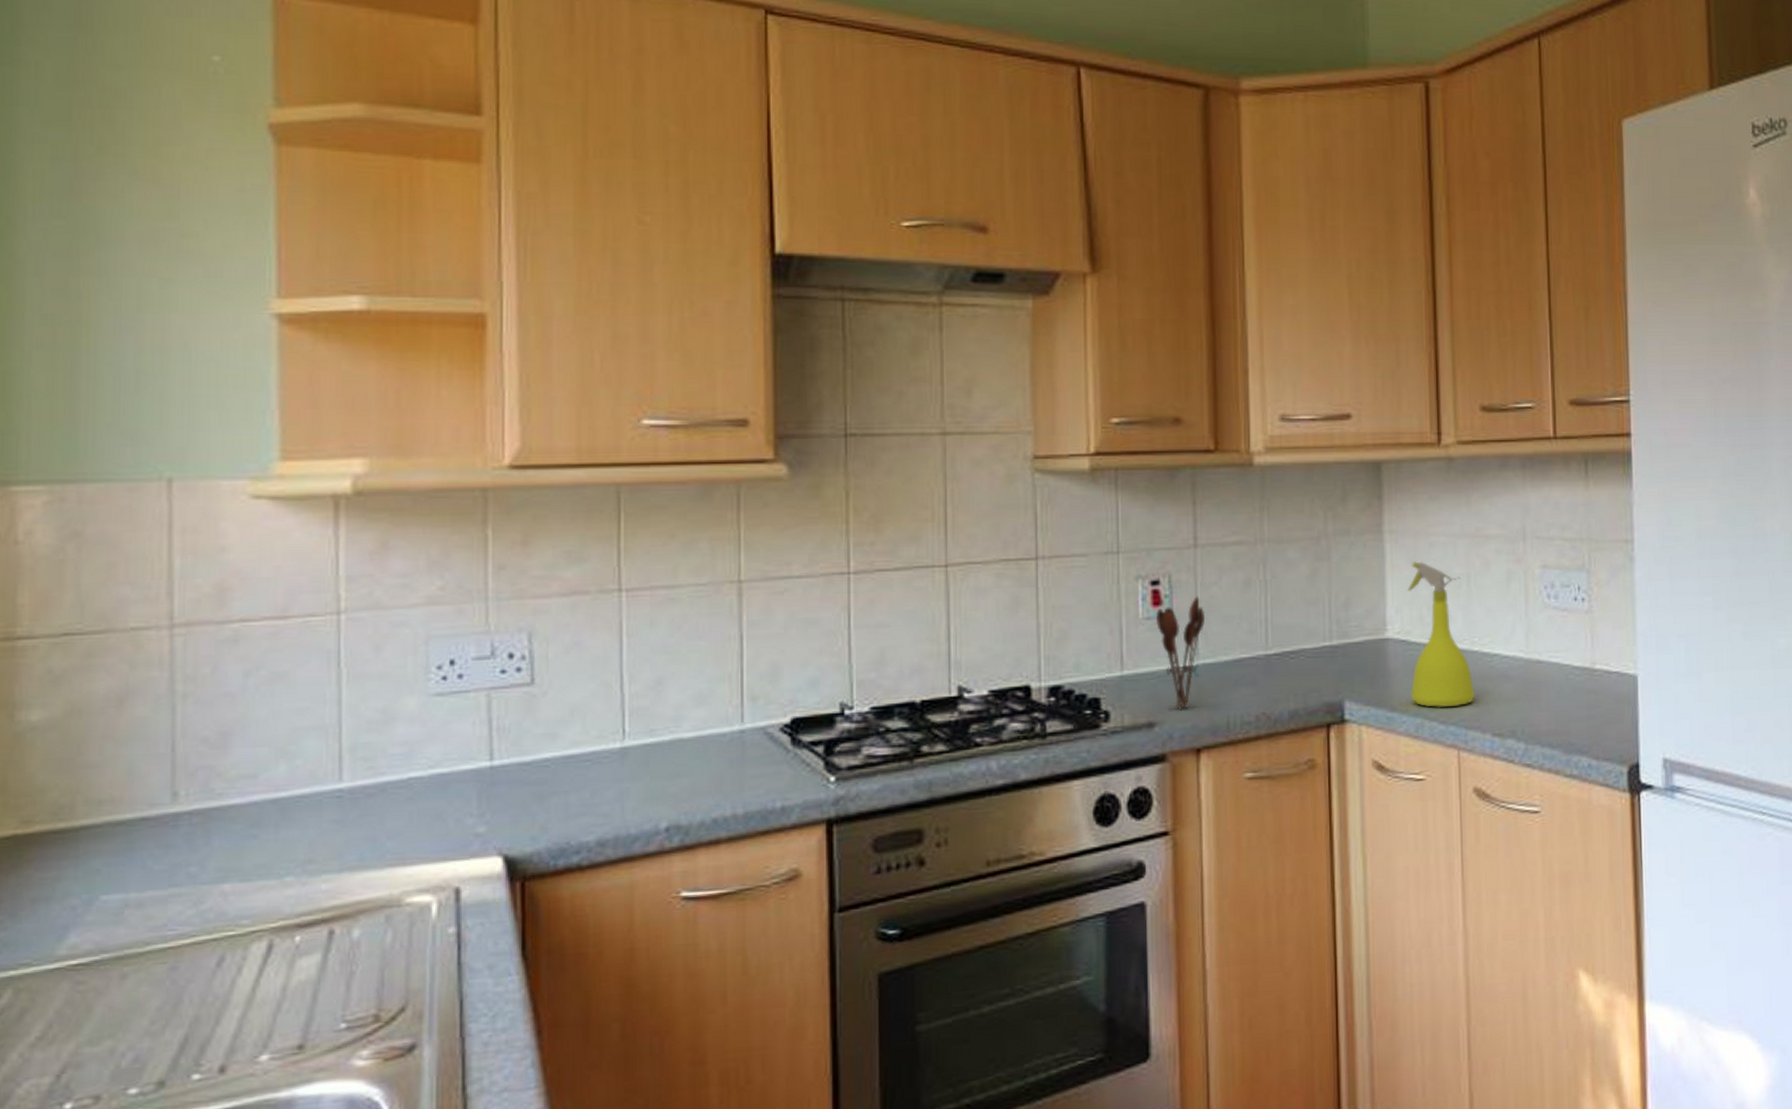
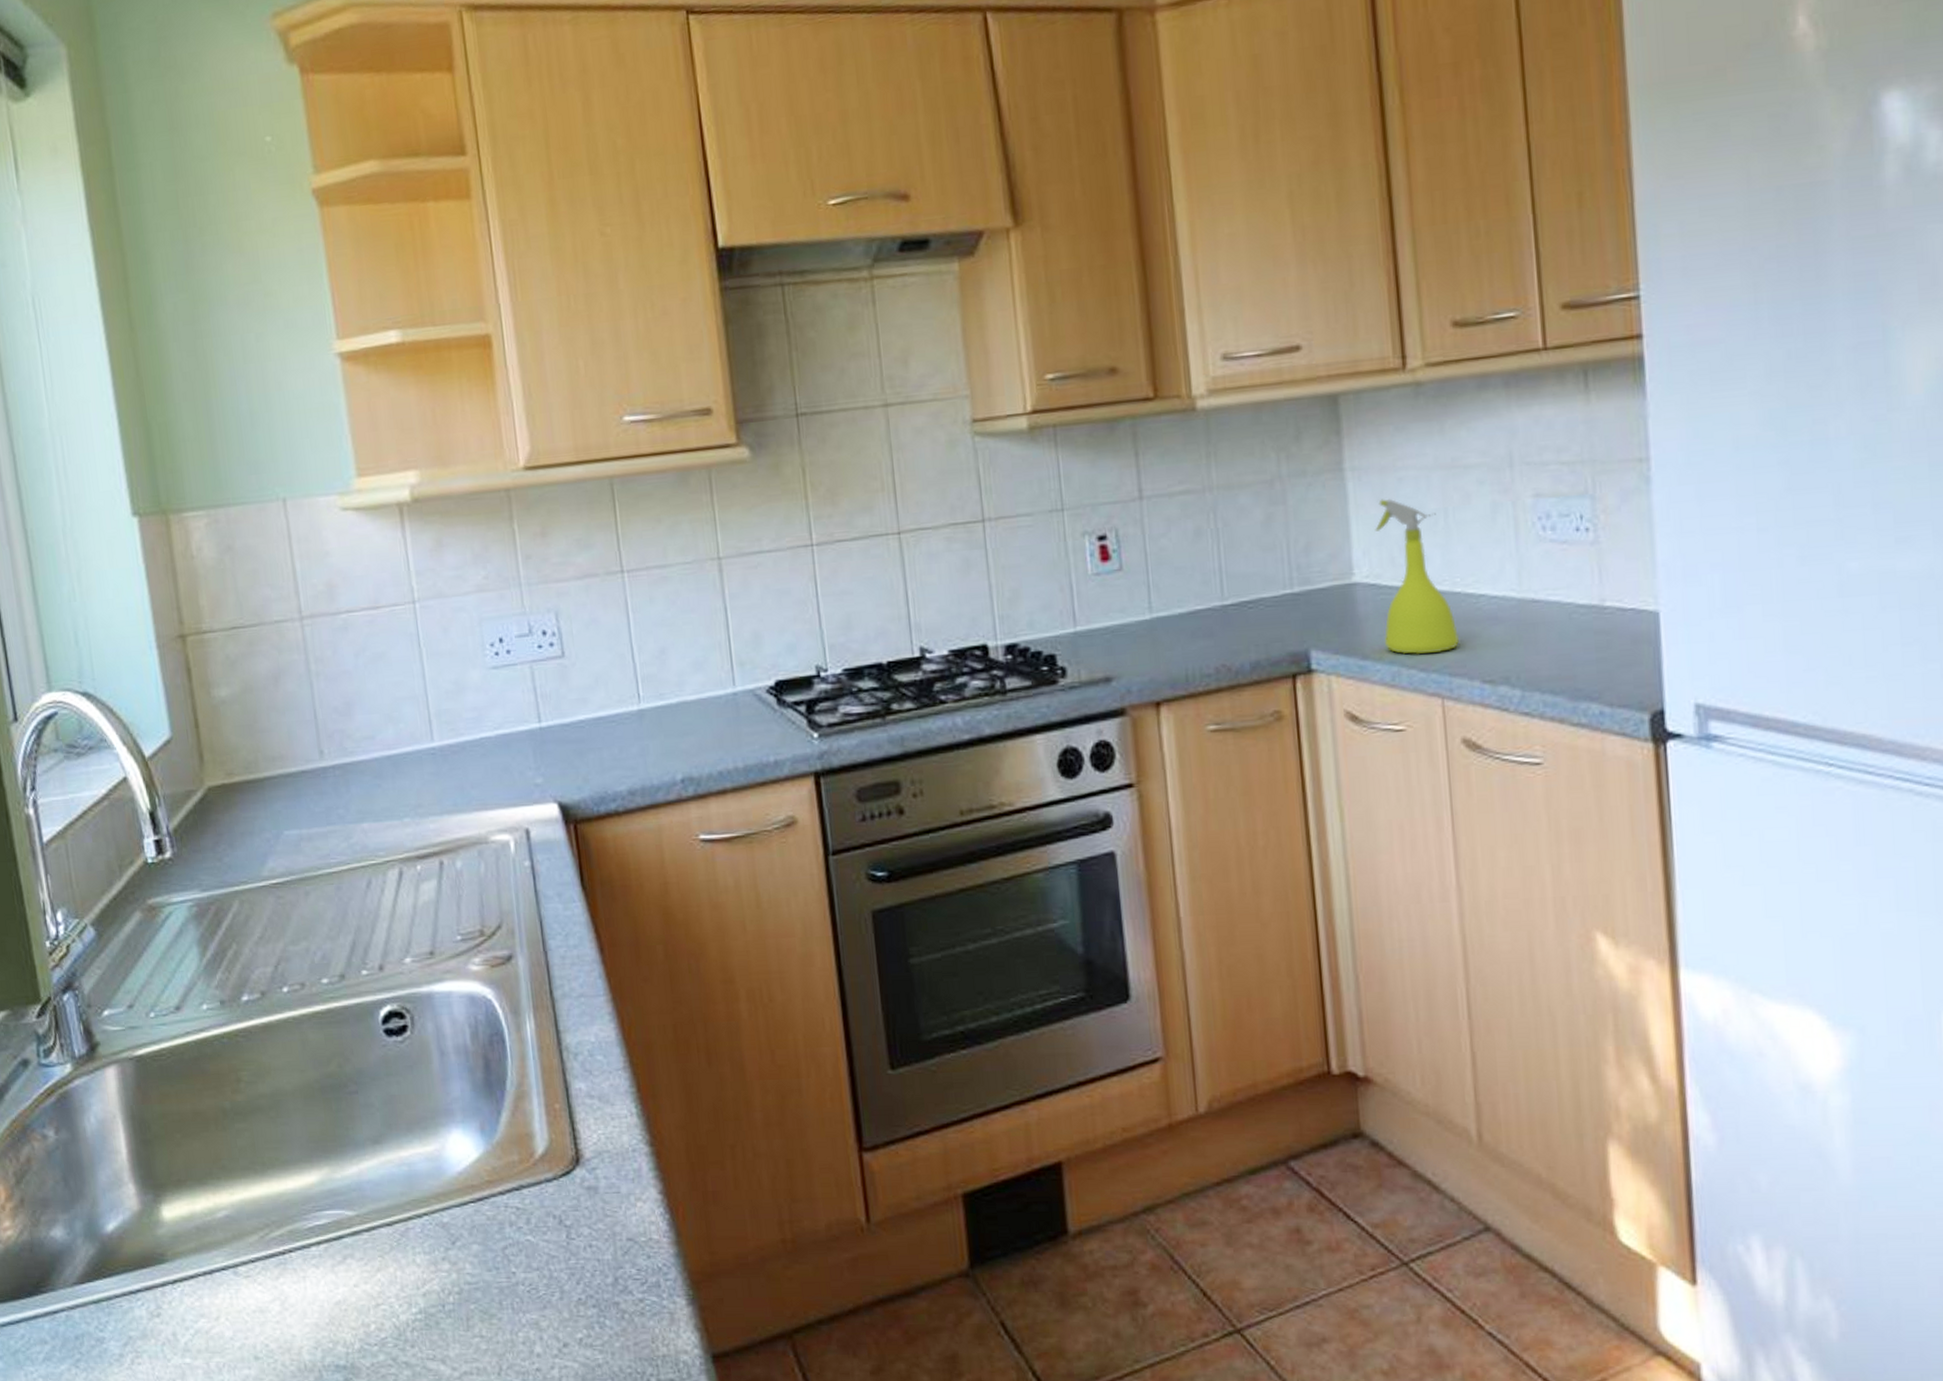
utensil holder: present [1155,596,1205,709] -> none [1105,549,1156,663]

